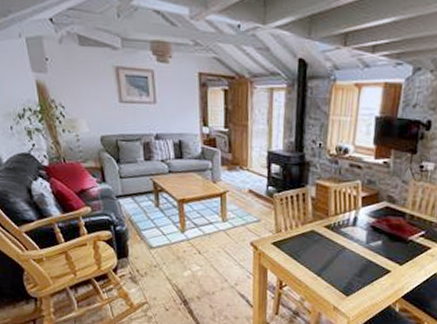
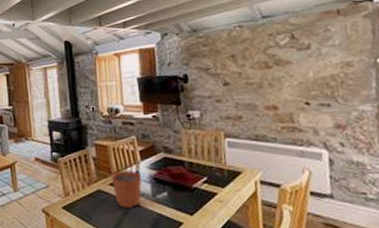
plant pot: none [327,206,358,252] -> present [111,163,141,209]

